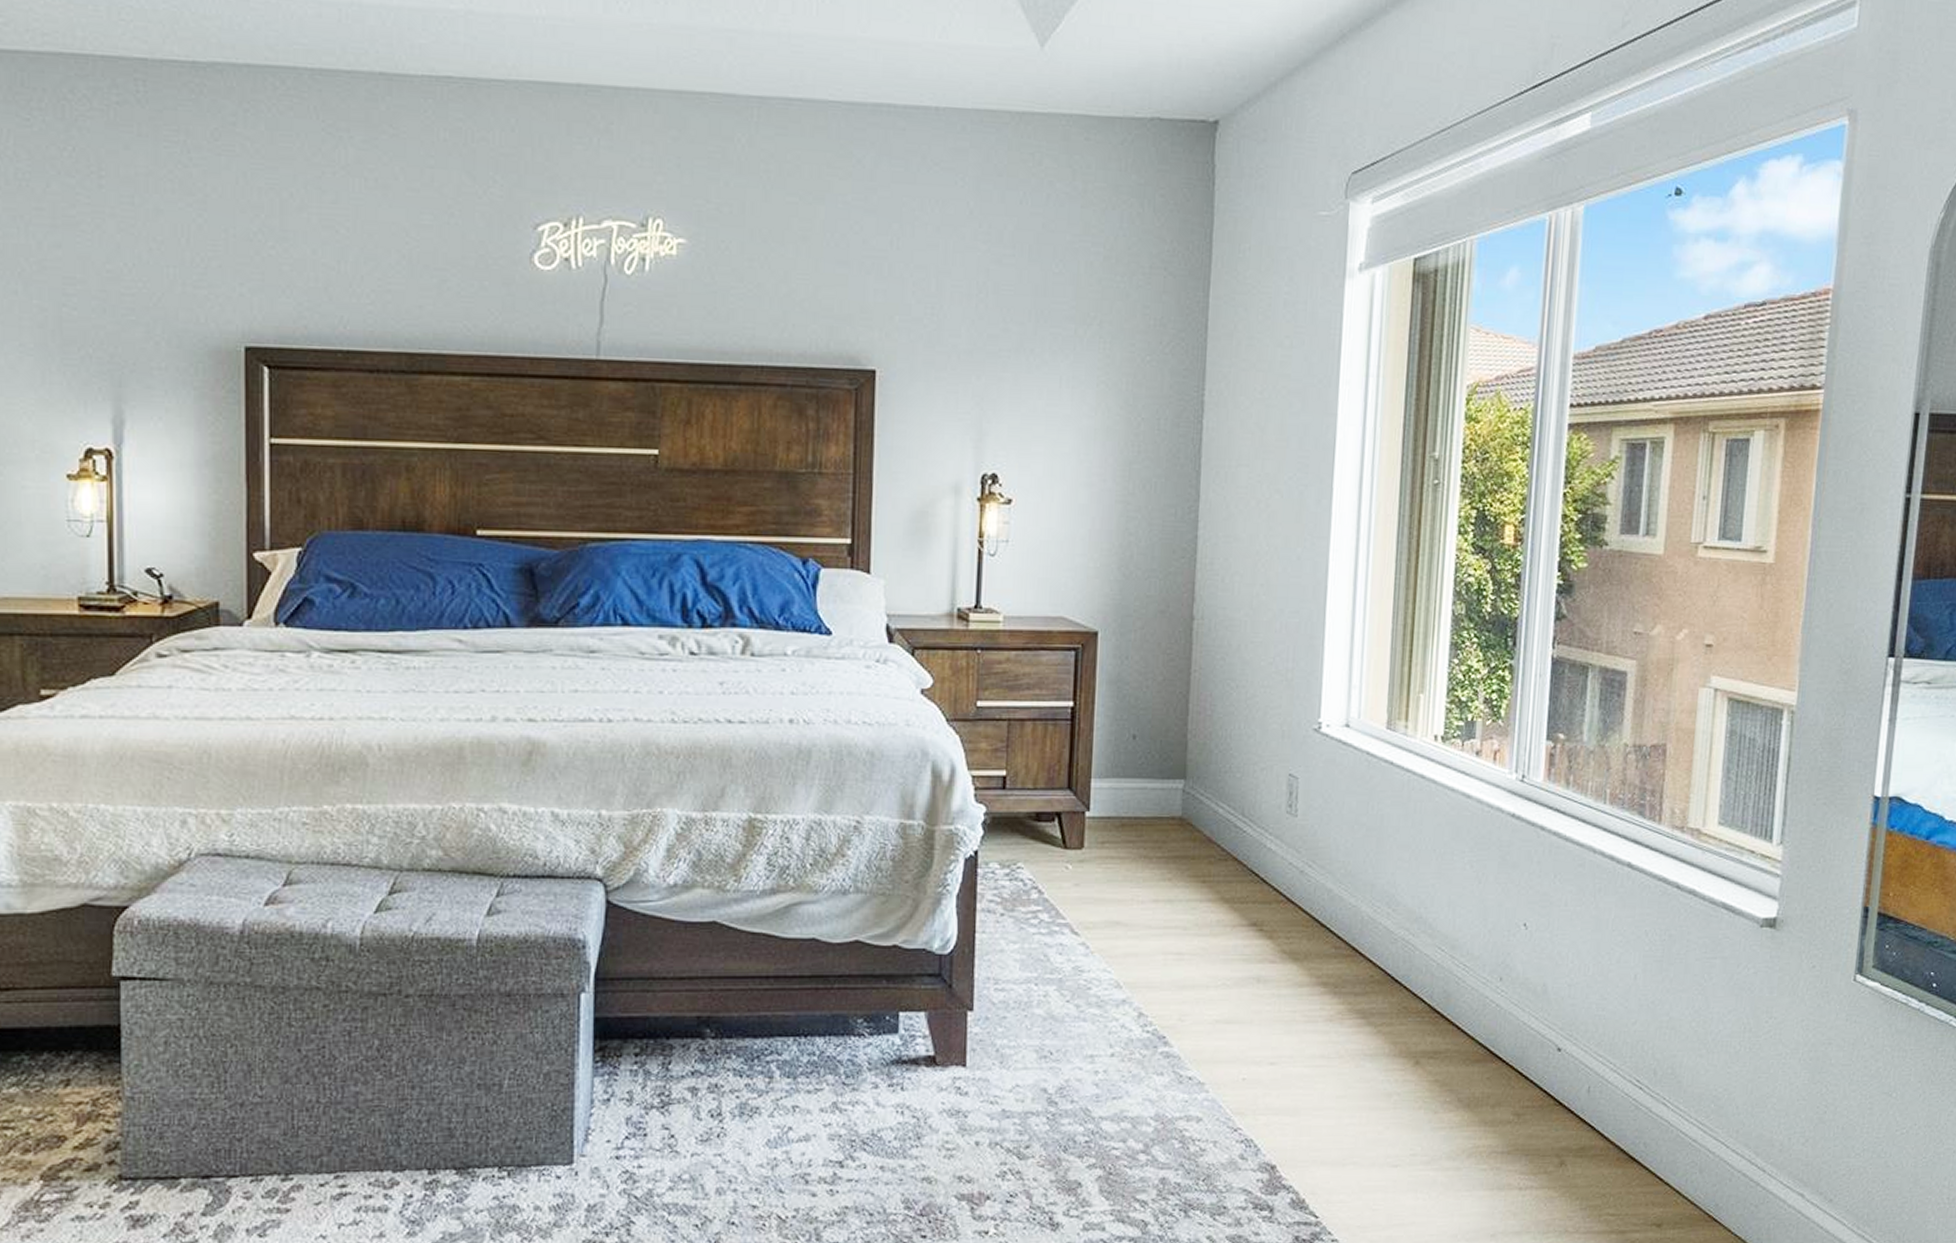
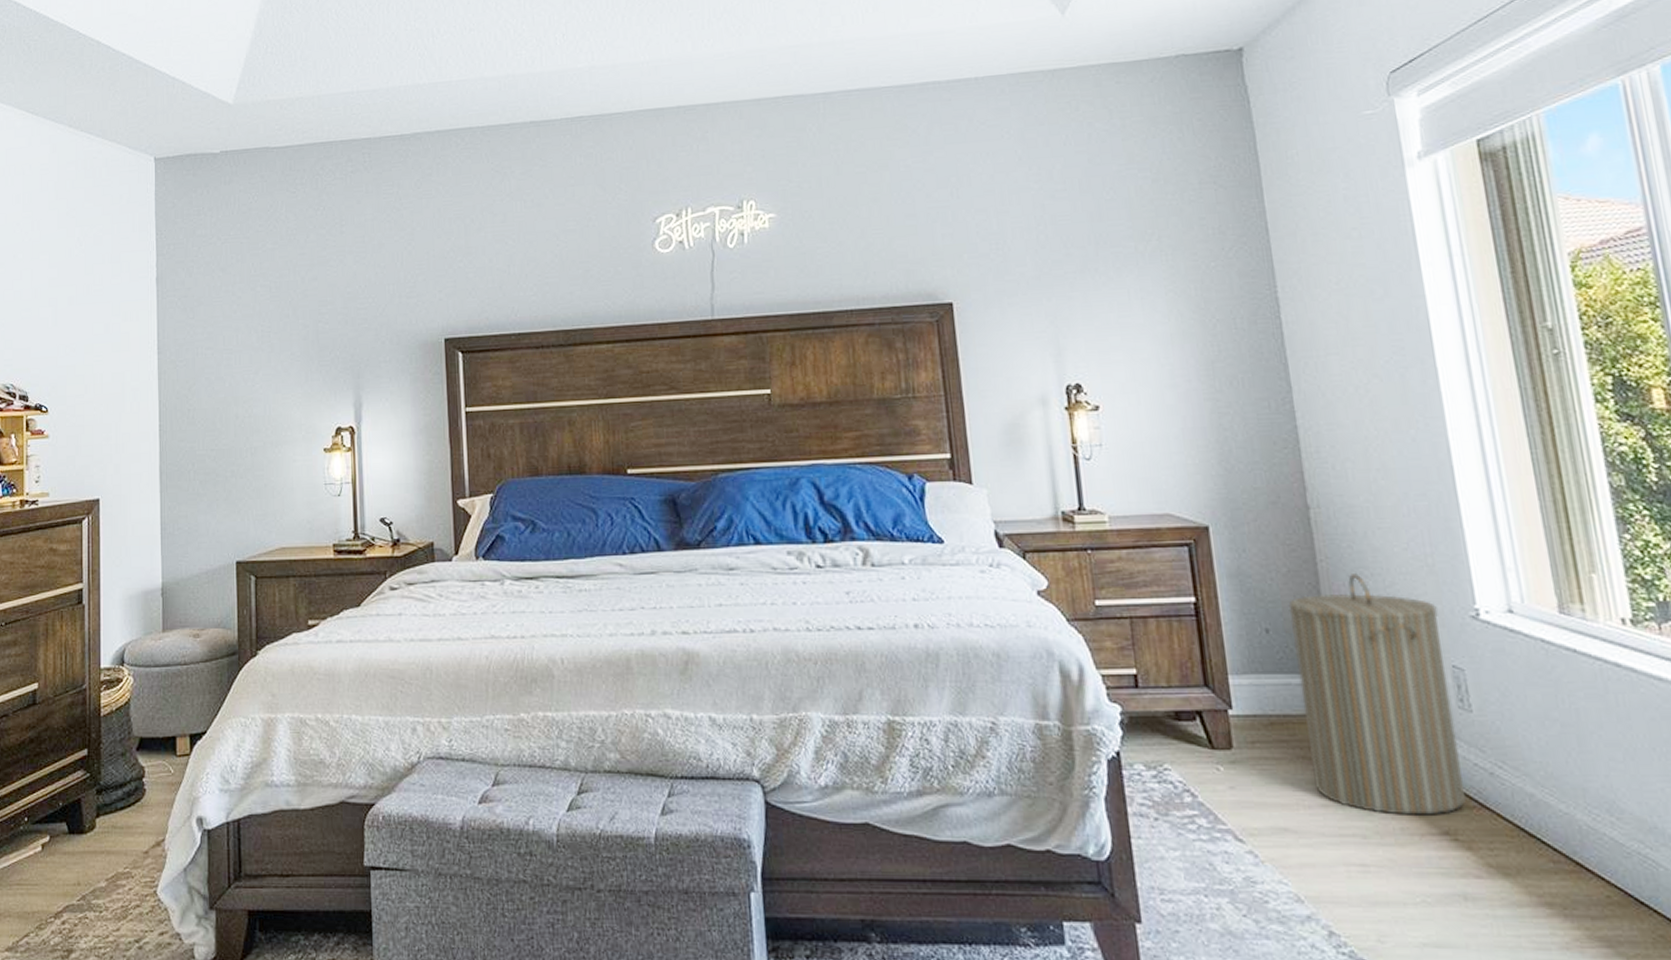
laundry hamper: none [1151,685,1288,909] -> present [1288,574,1465,815]

